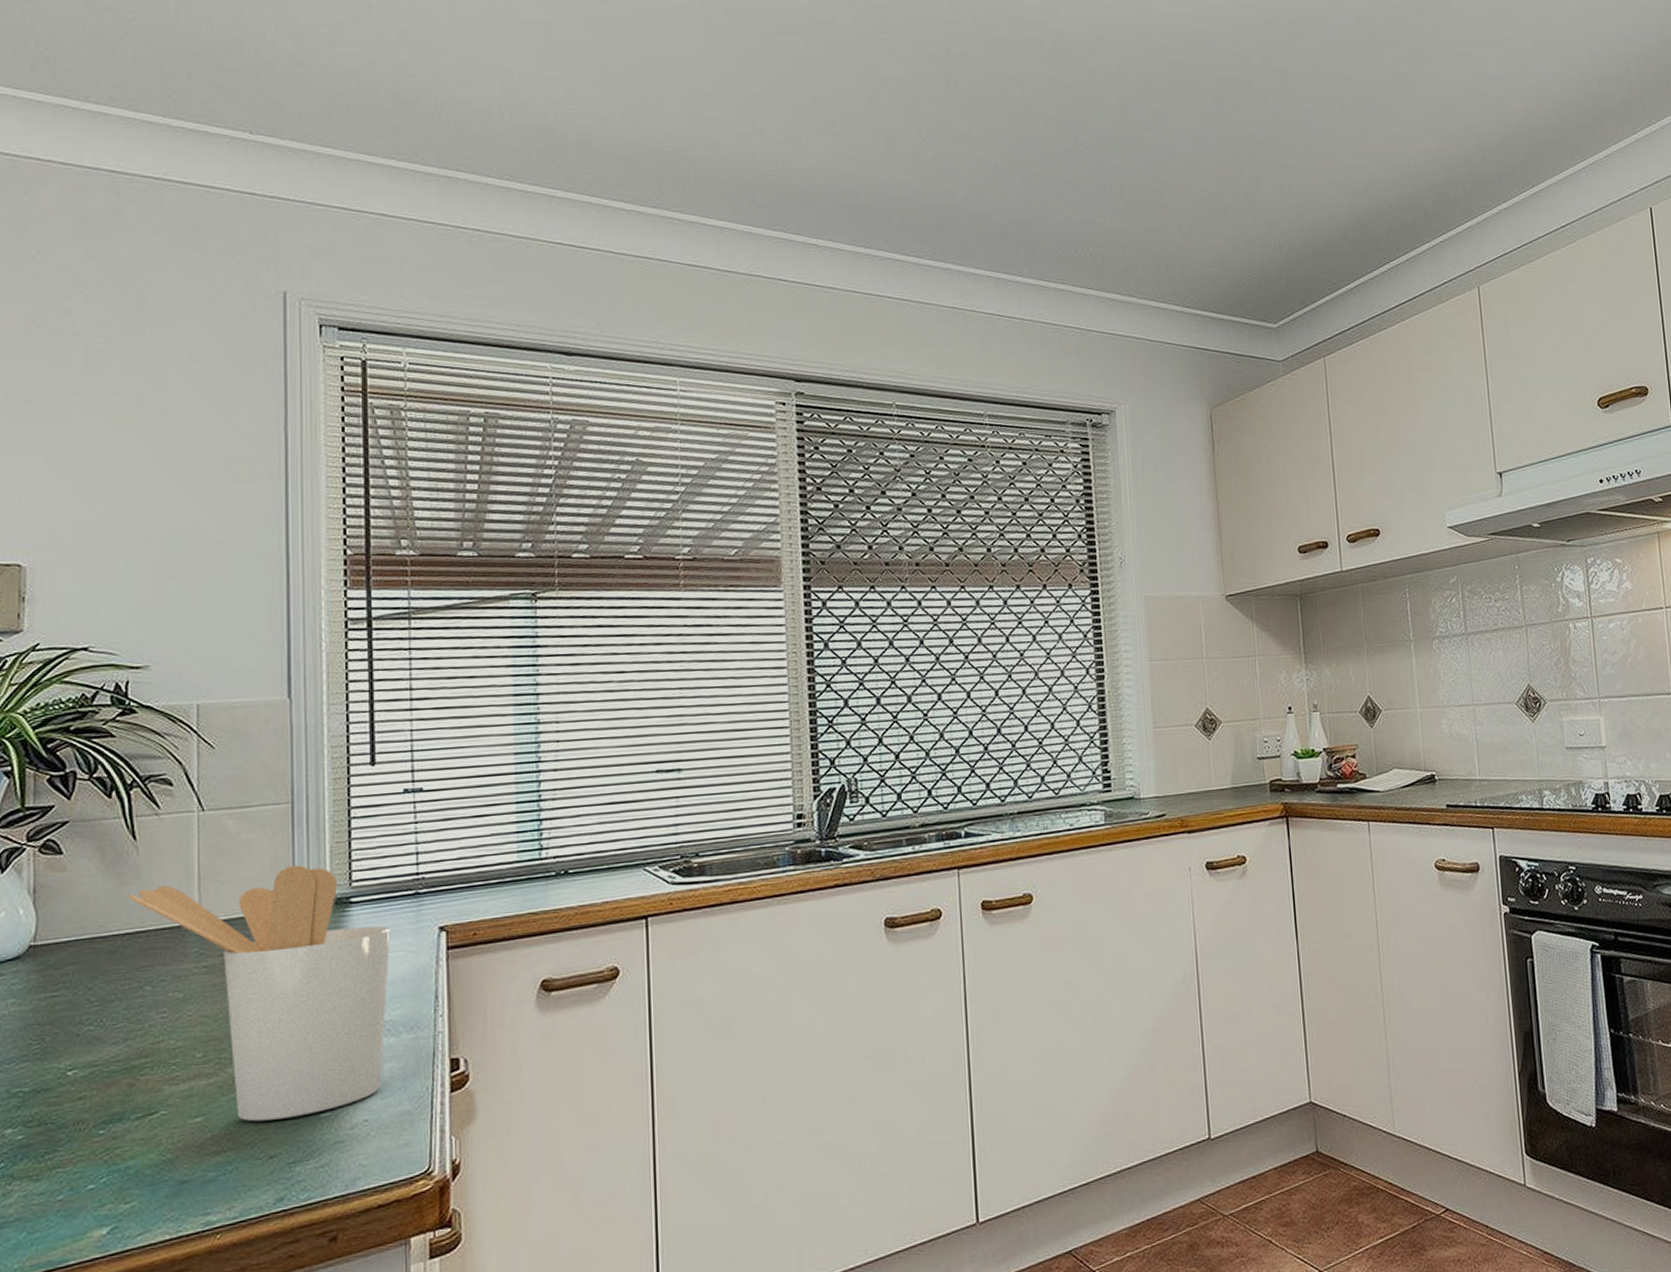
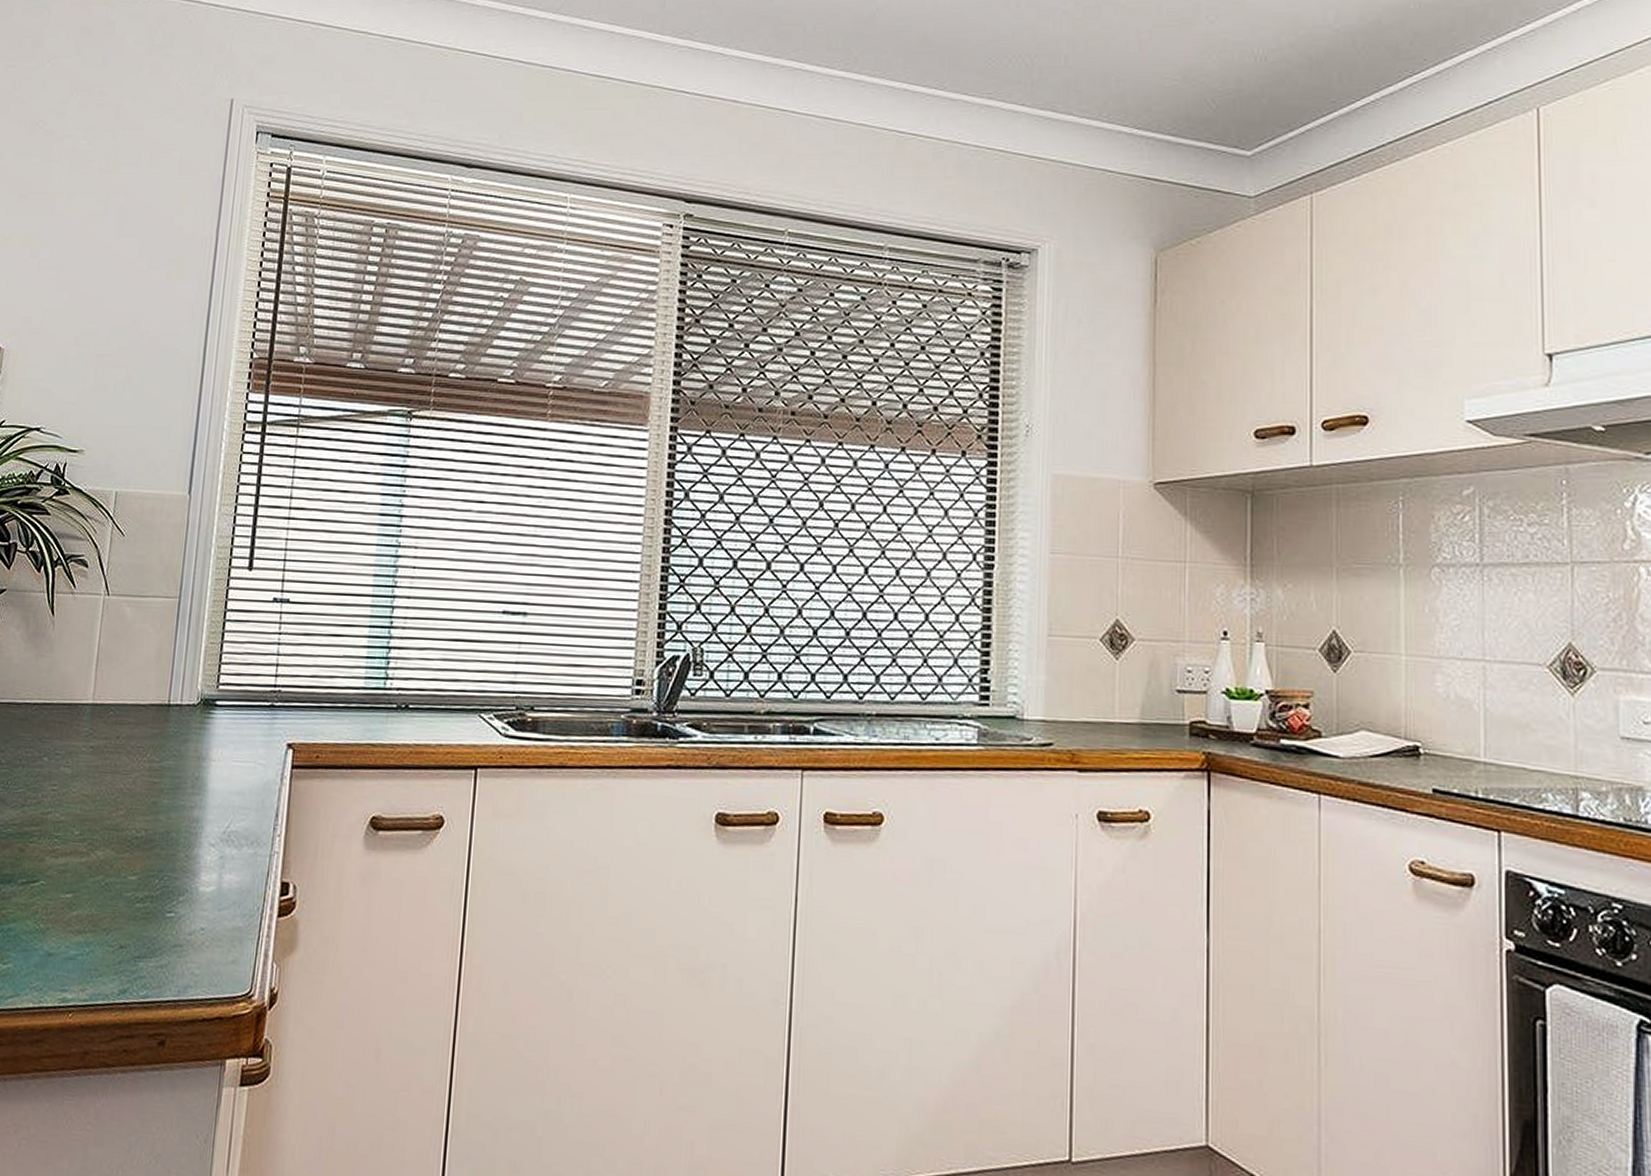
utensil holder: present [127,865,391,1122] -> none [41,660,246,912]

